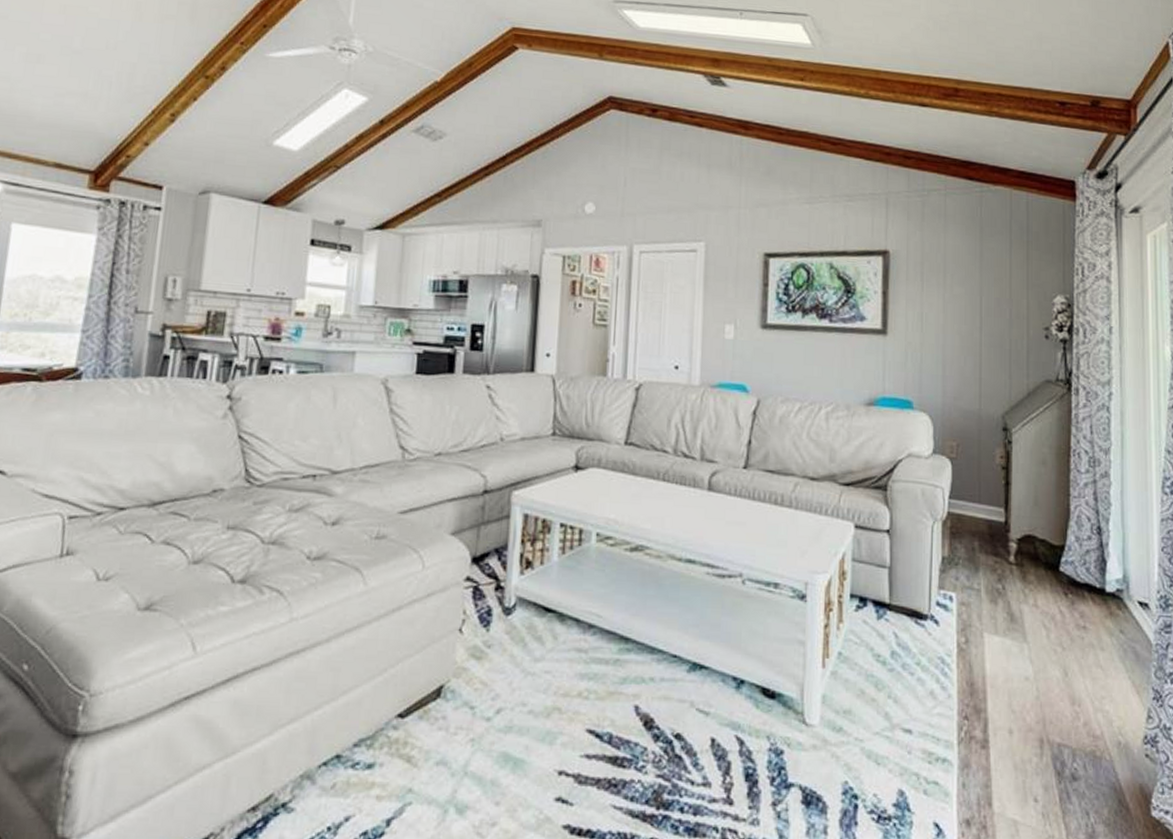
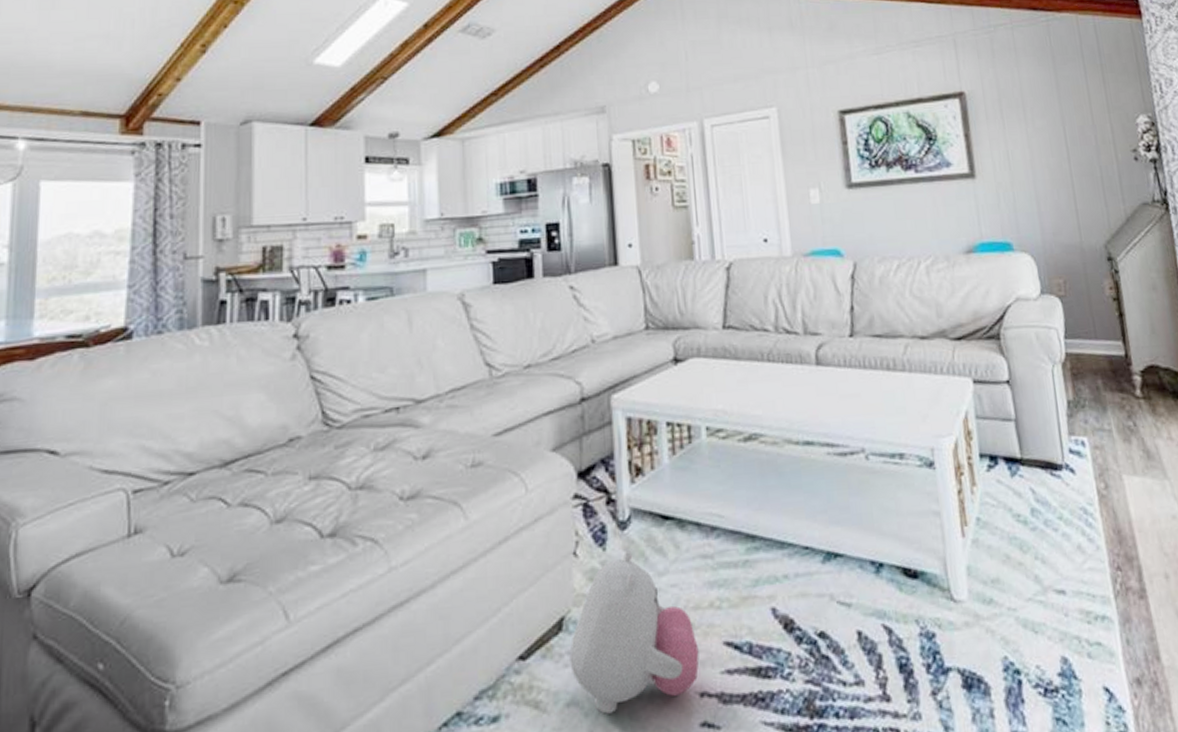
plush toy: none [443,633,563,777] -> present [569,549,699,714]

